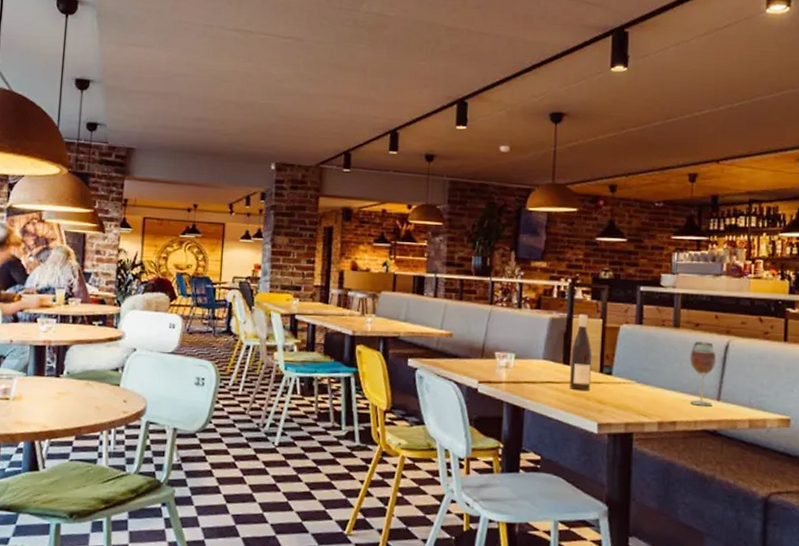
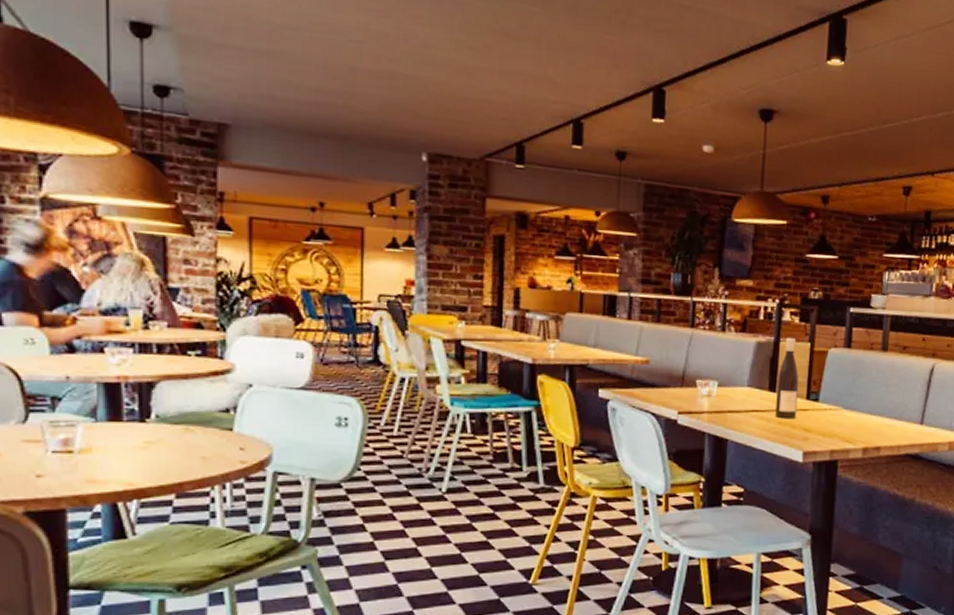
wineglass: present [690,341,717,407] -> none [895,365,922,431]

